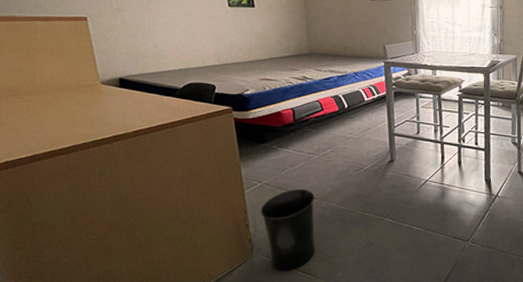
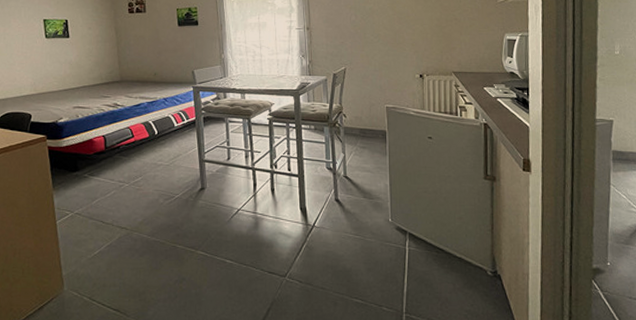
waste bin: present [260,188,315,271] -> none [71,219,126,308]

